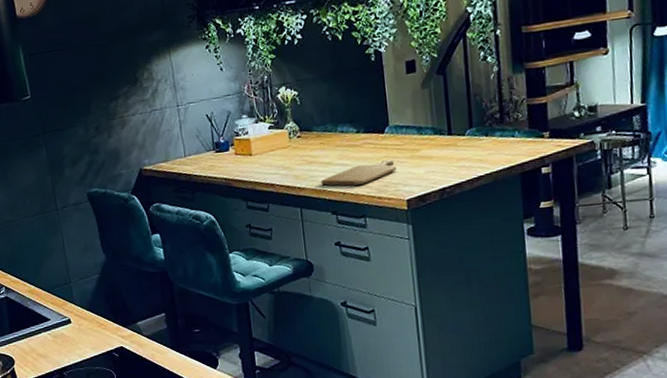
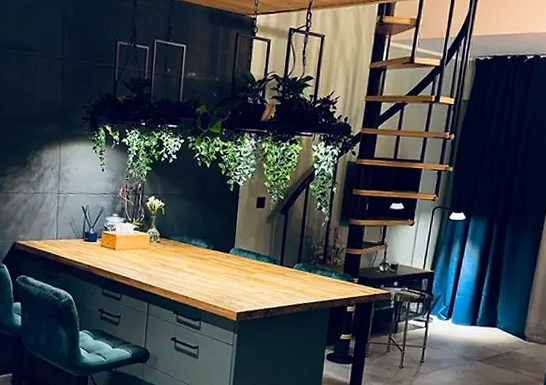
chopping board: present [321,159,397,186] -> none [169,275,234,293]

